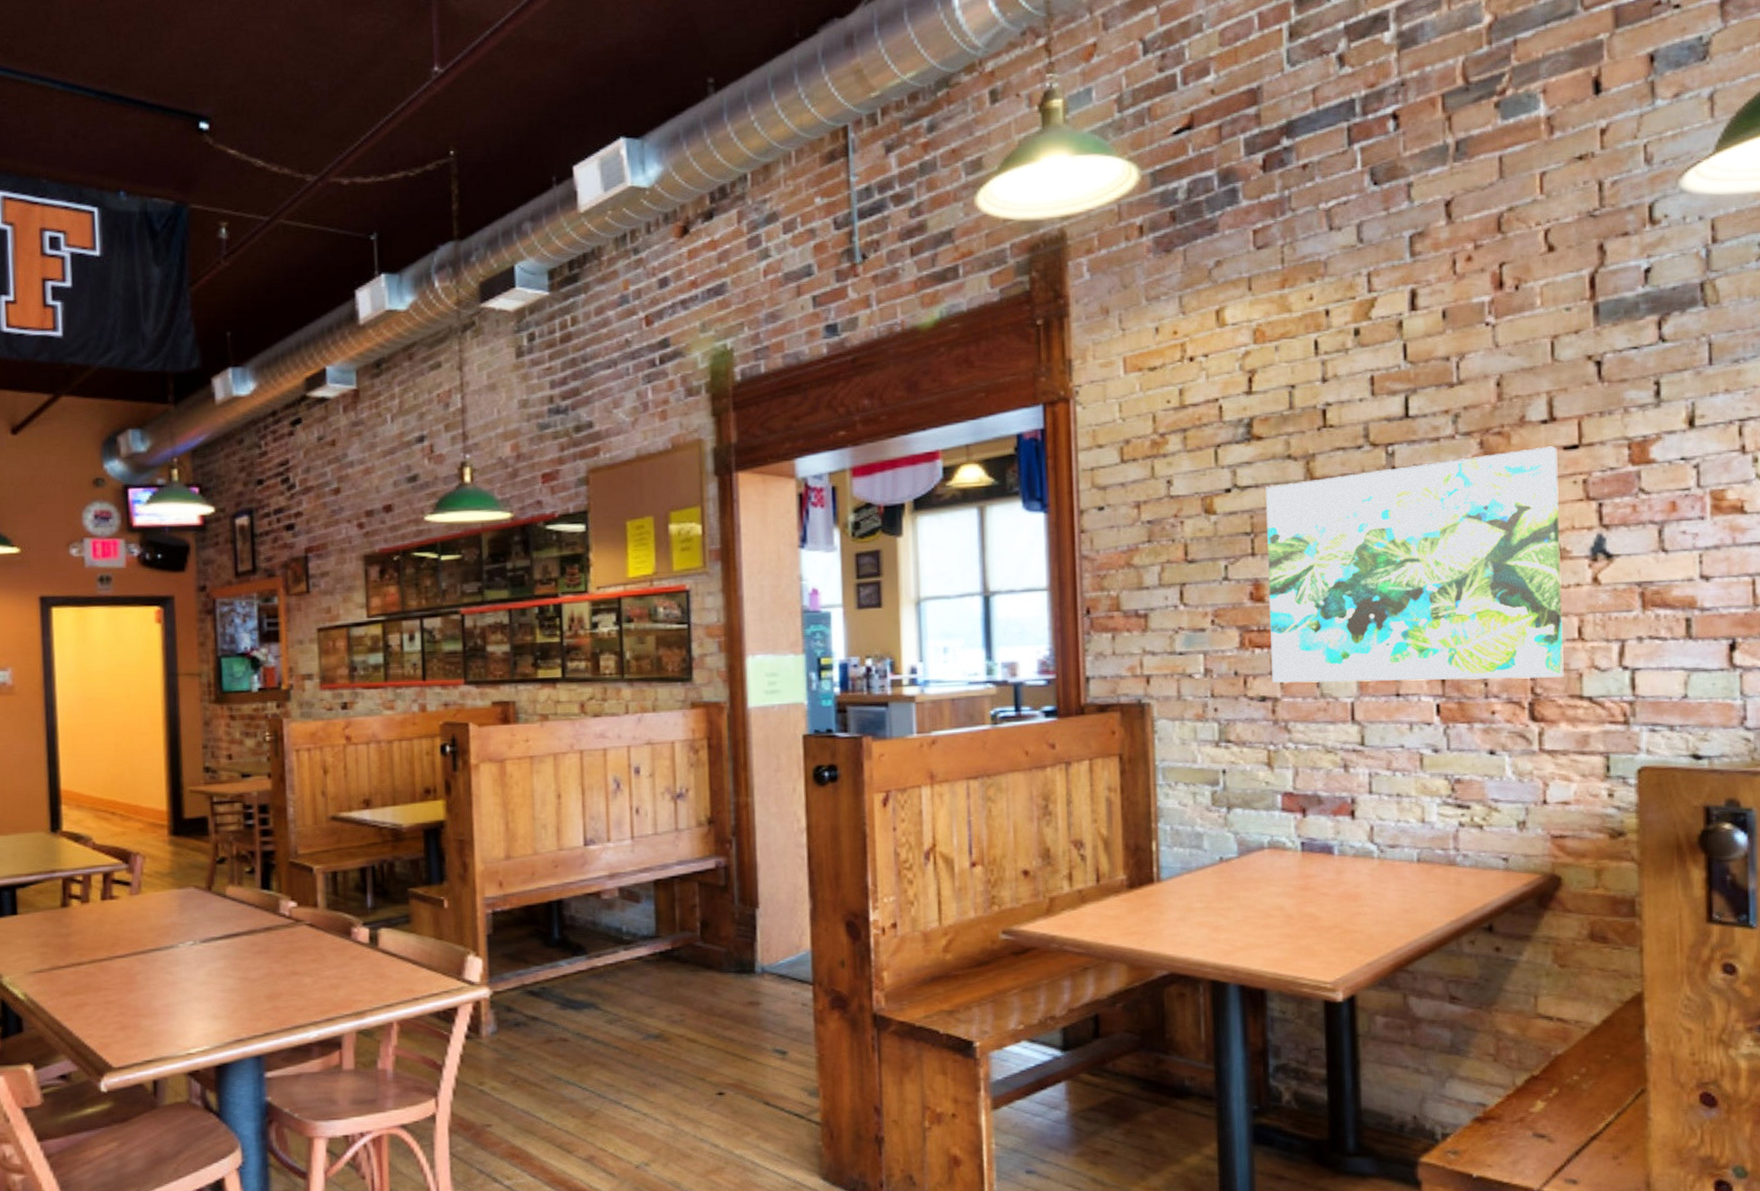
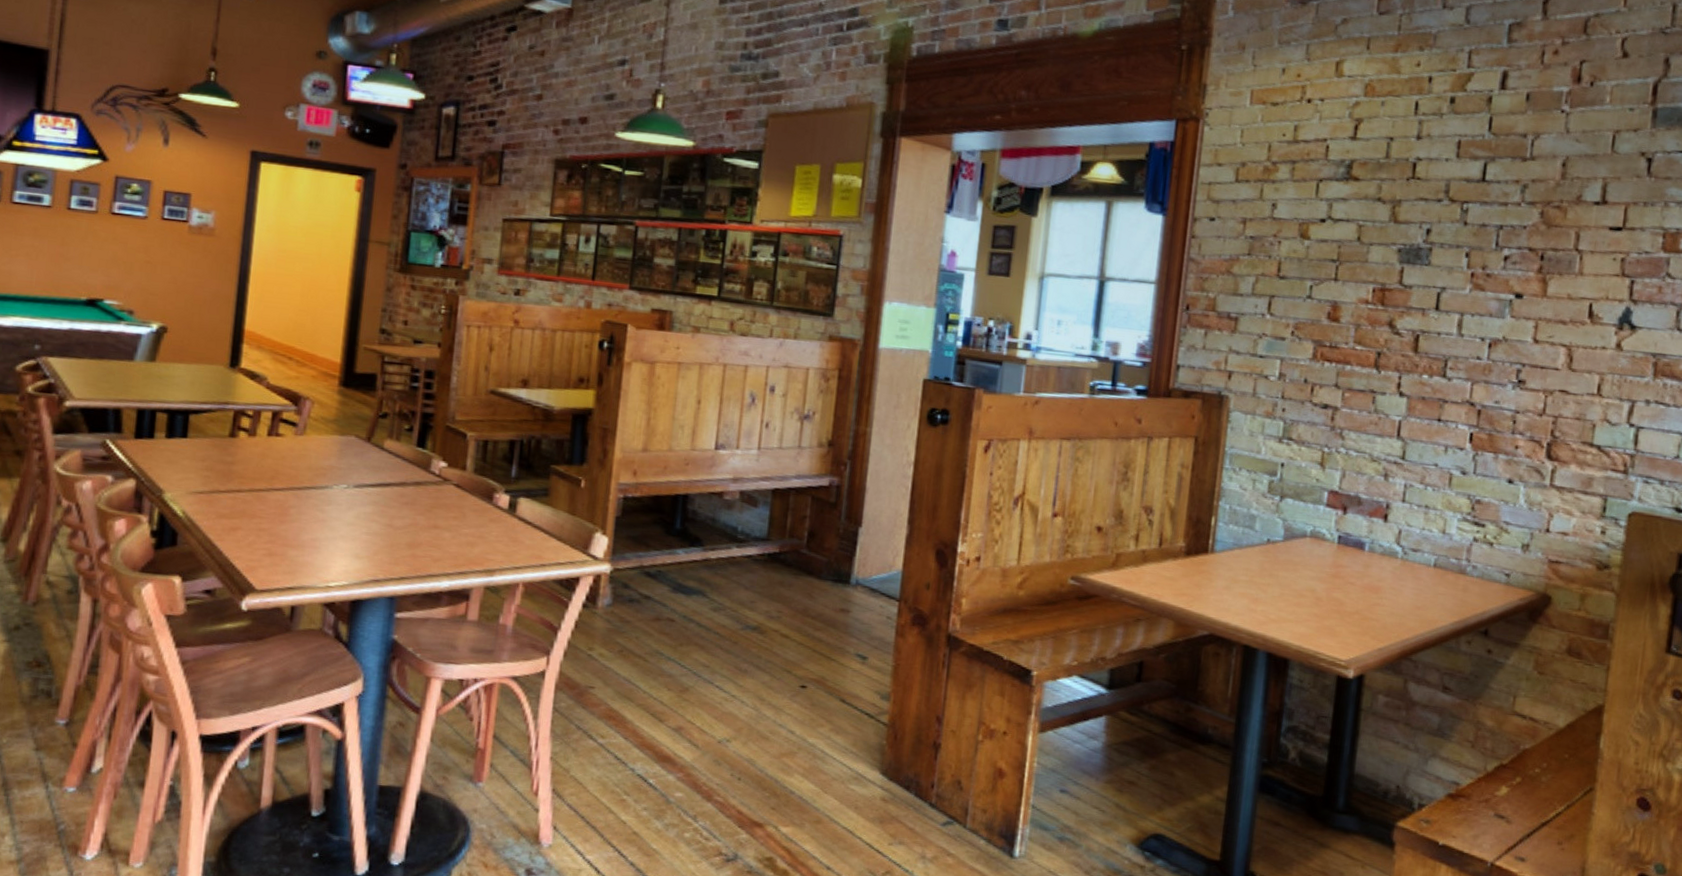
wall art: present [1266,446,1564,683] -> none [1335,222,1604,426]

